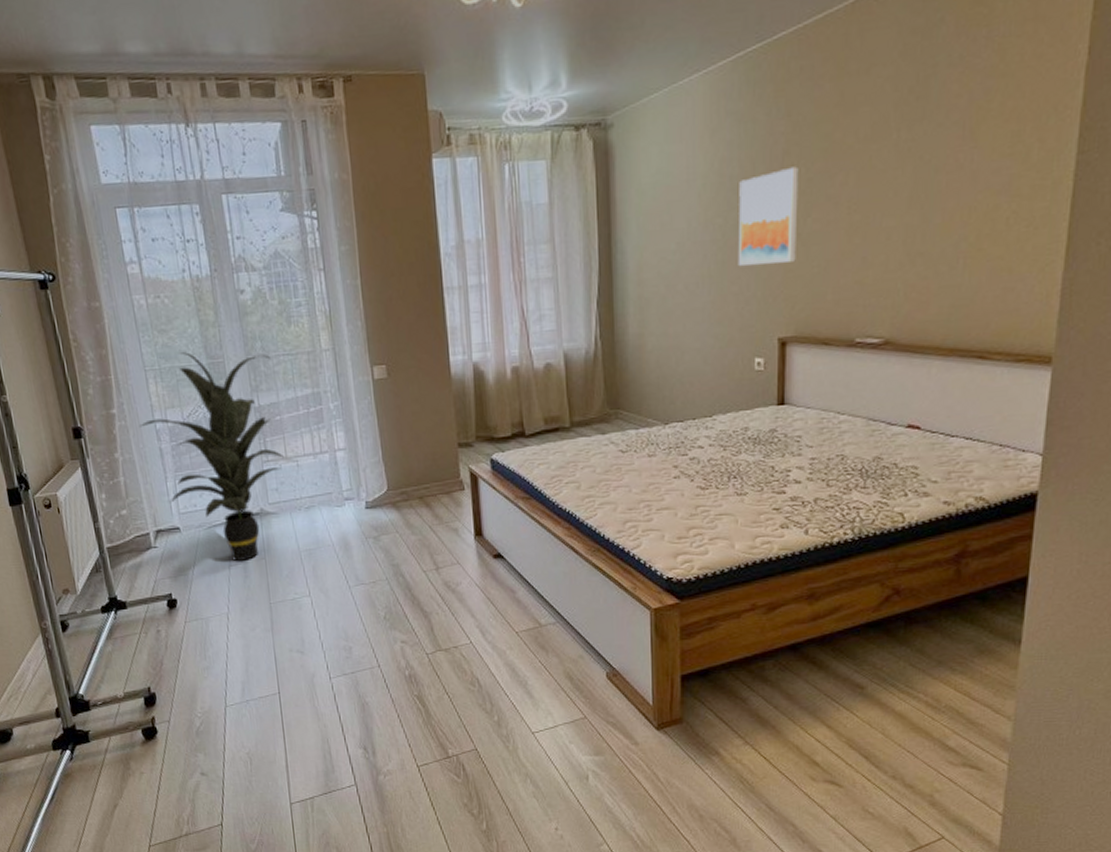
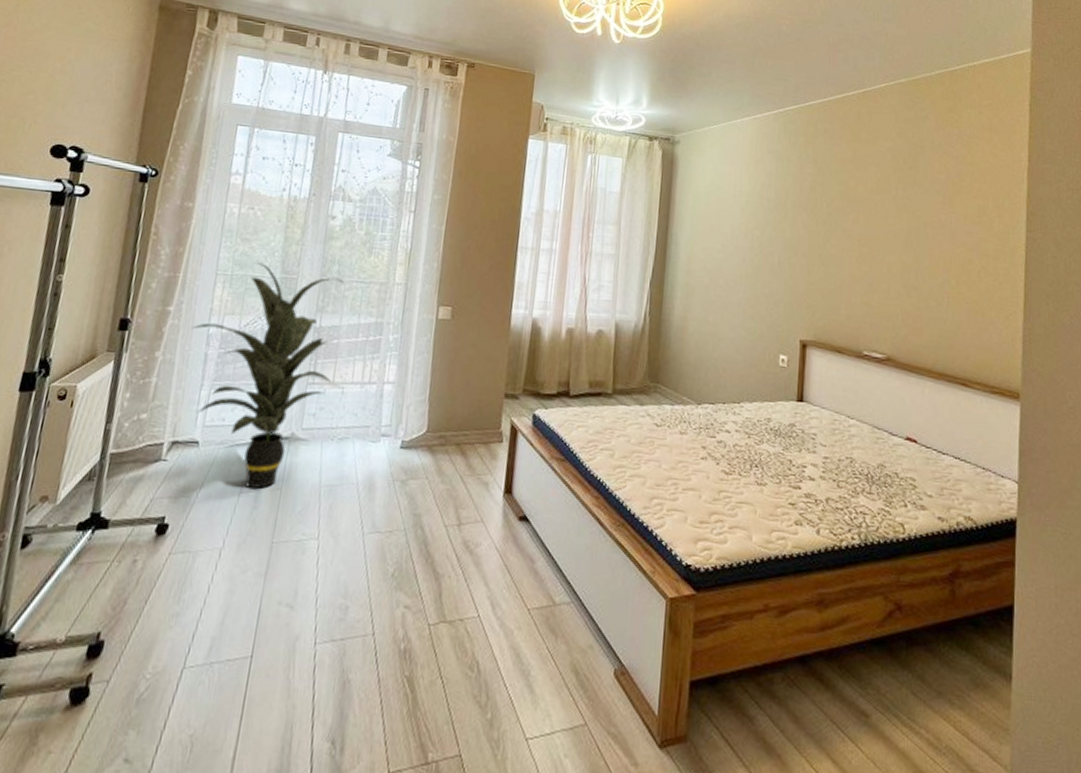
wall art: present [738,166,799,266] -> none [770,200,821,277]

